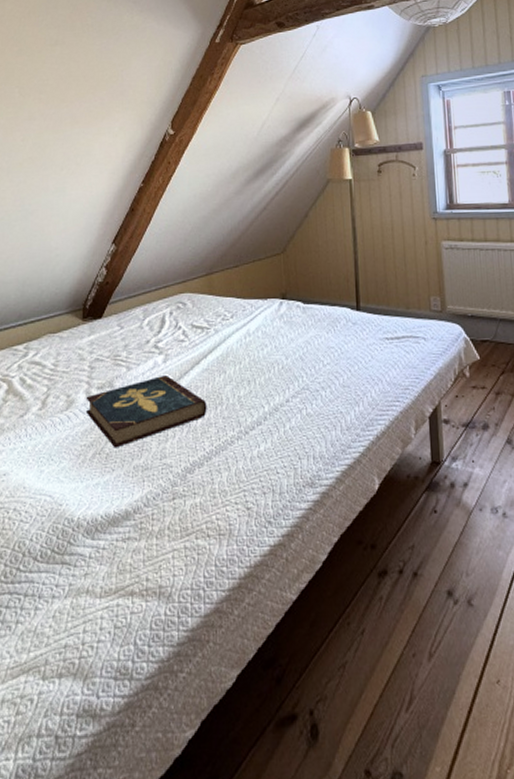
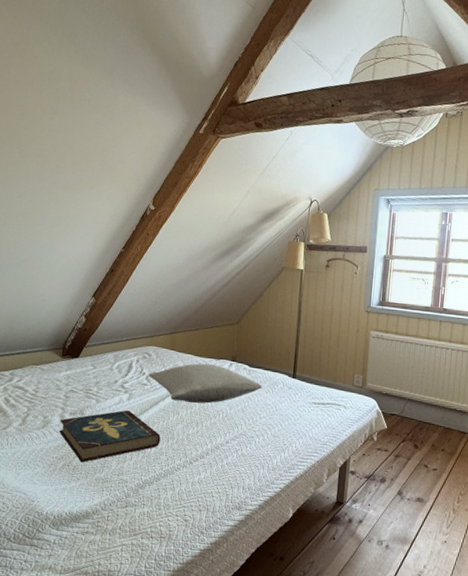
pillow: none [184,306,322,357] -> present [148,363,263,404]

